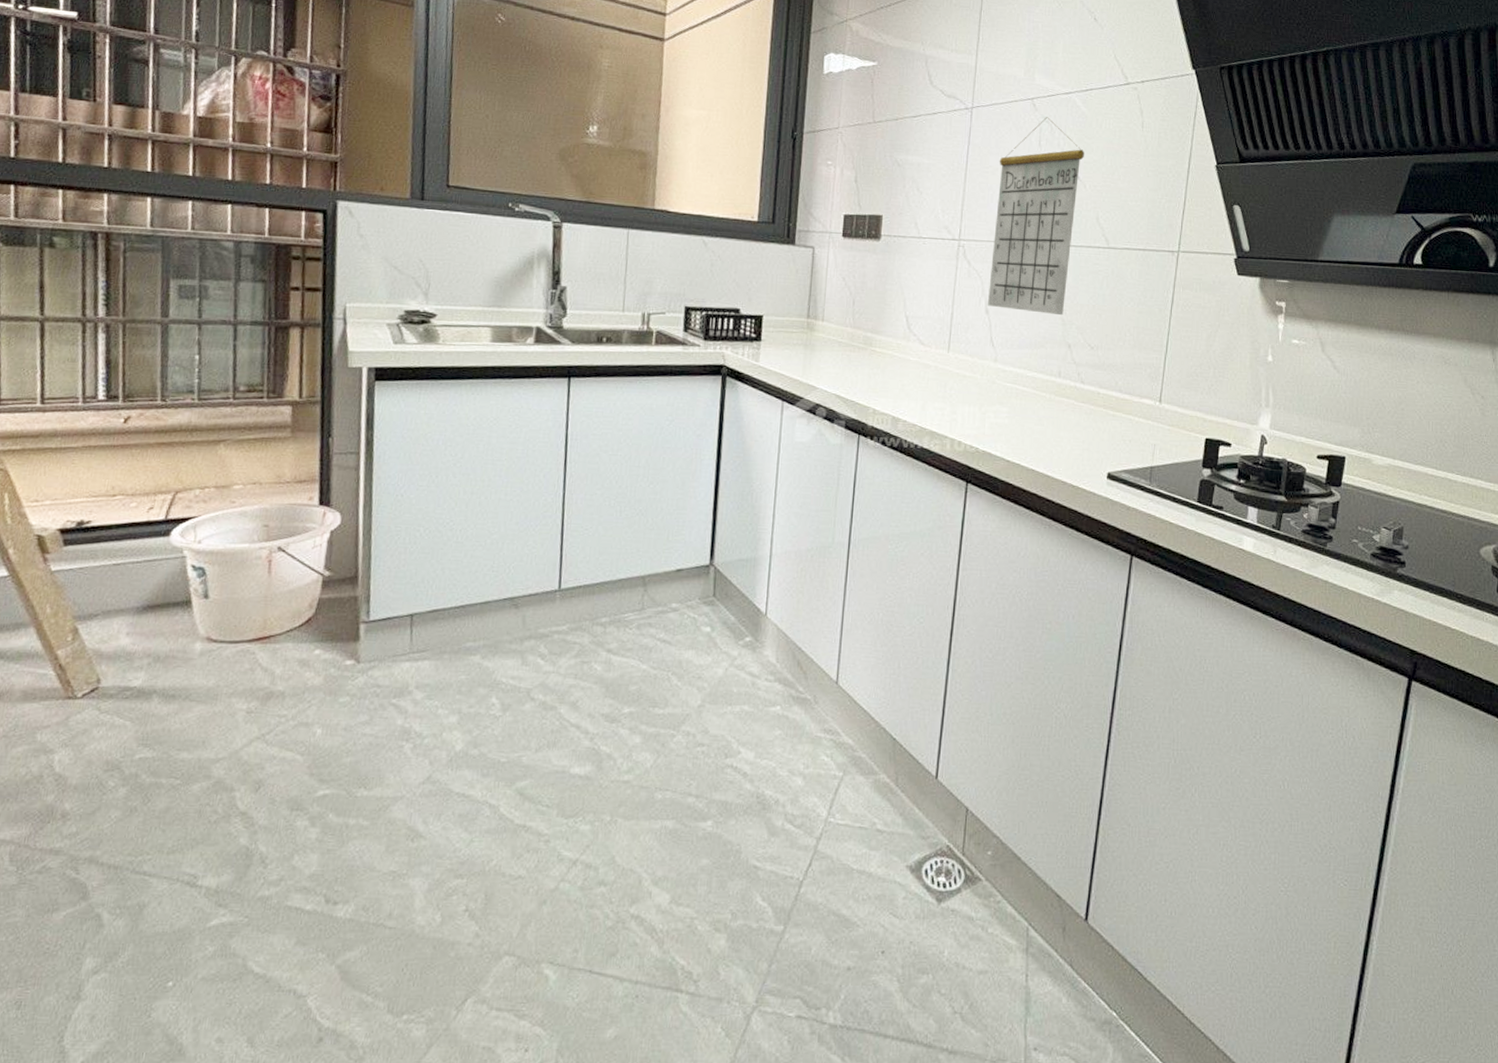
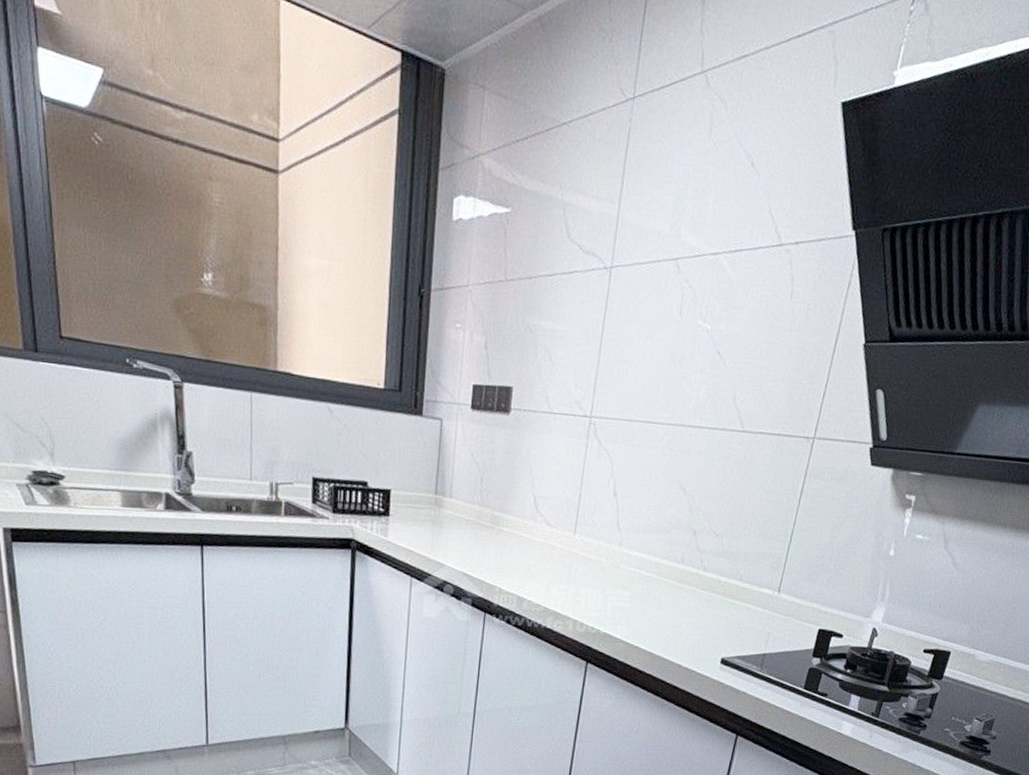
calendar: present [988,117,1084,316] -> none [616,281,727,501]

